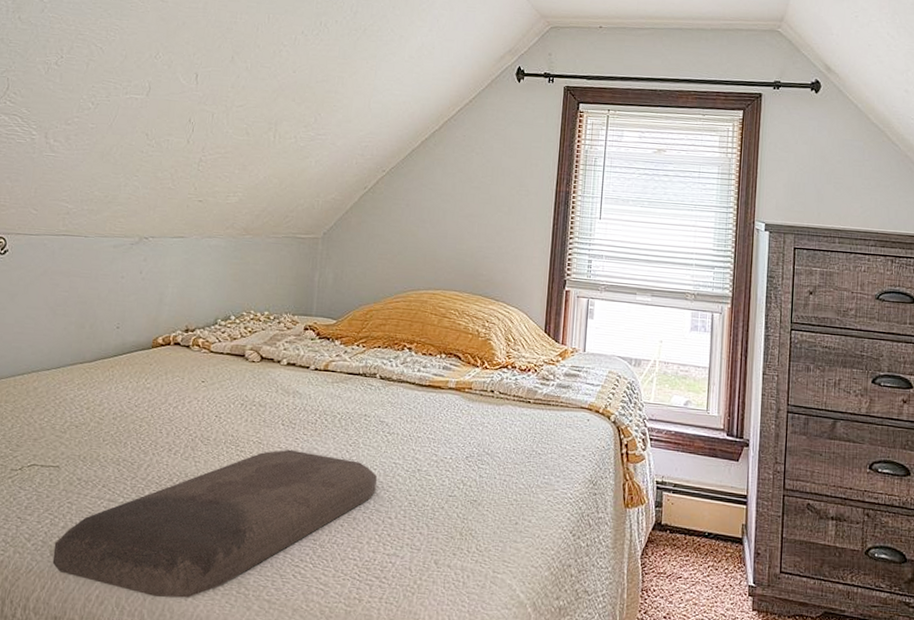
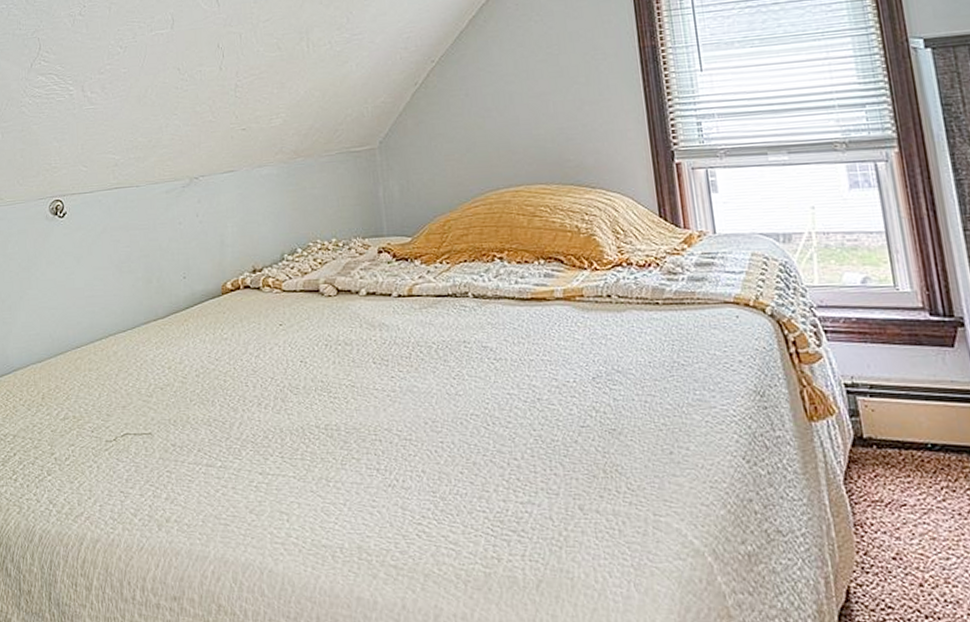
cushion: present [52,449,377,598] -> none [160,390,493,570]

